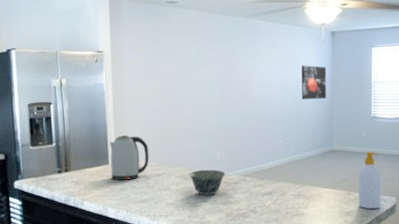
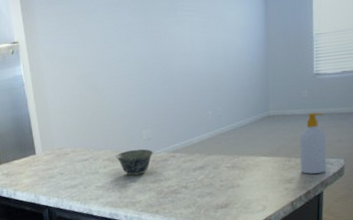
kettle: present [109,135,149,180] -> none [34,124,75,169]
wall art: present [301,65,327,100] -> none [230,24,260,65]

